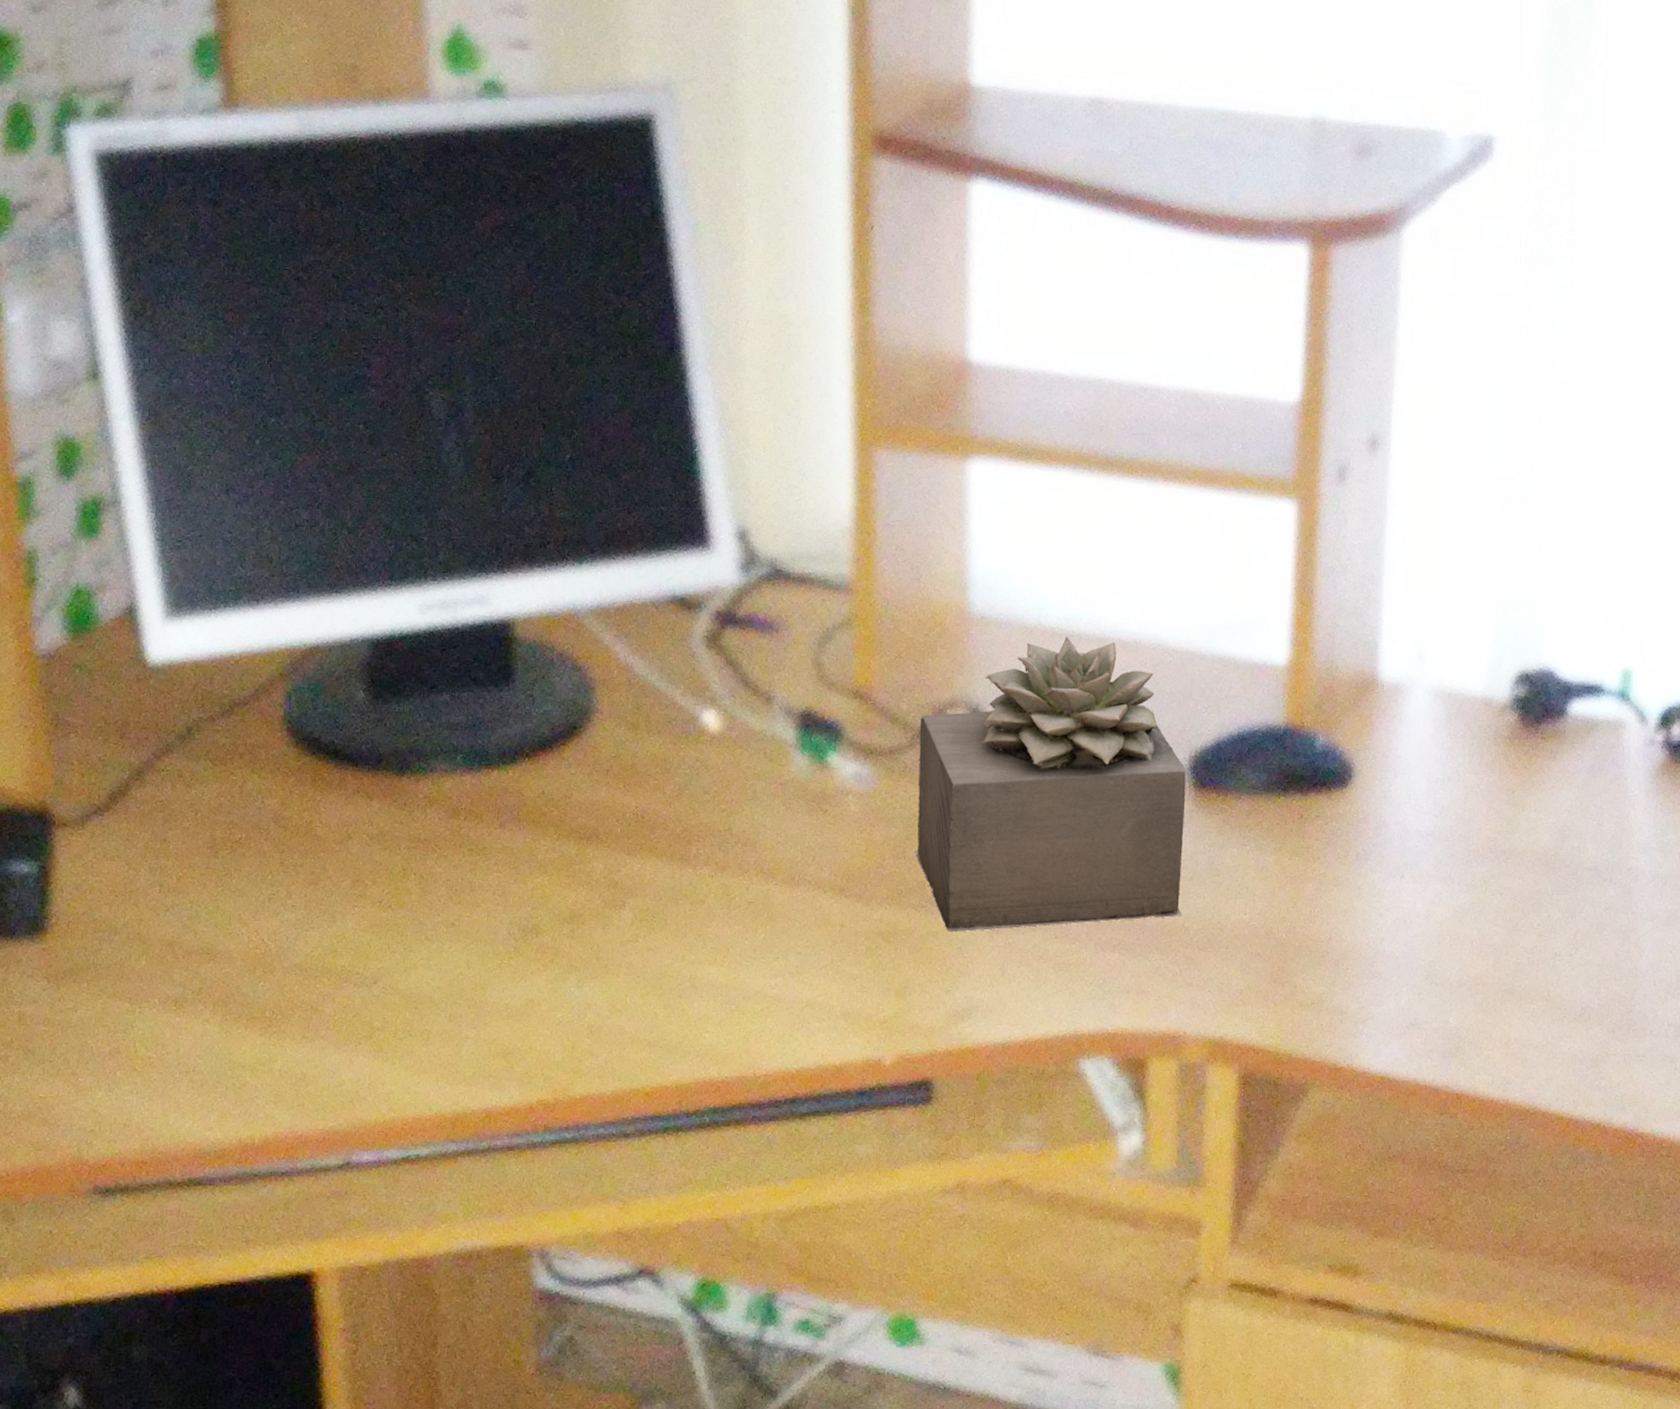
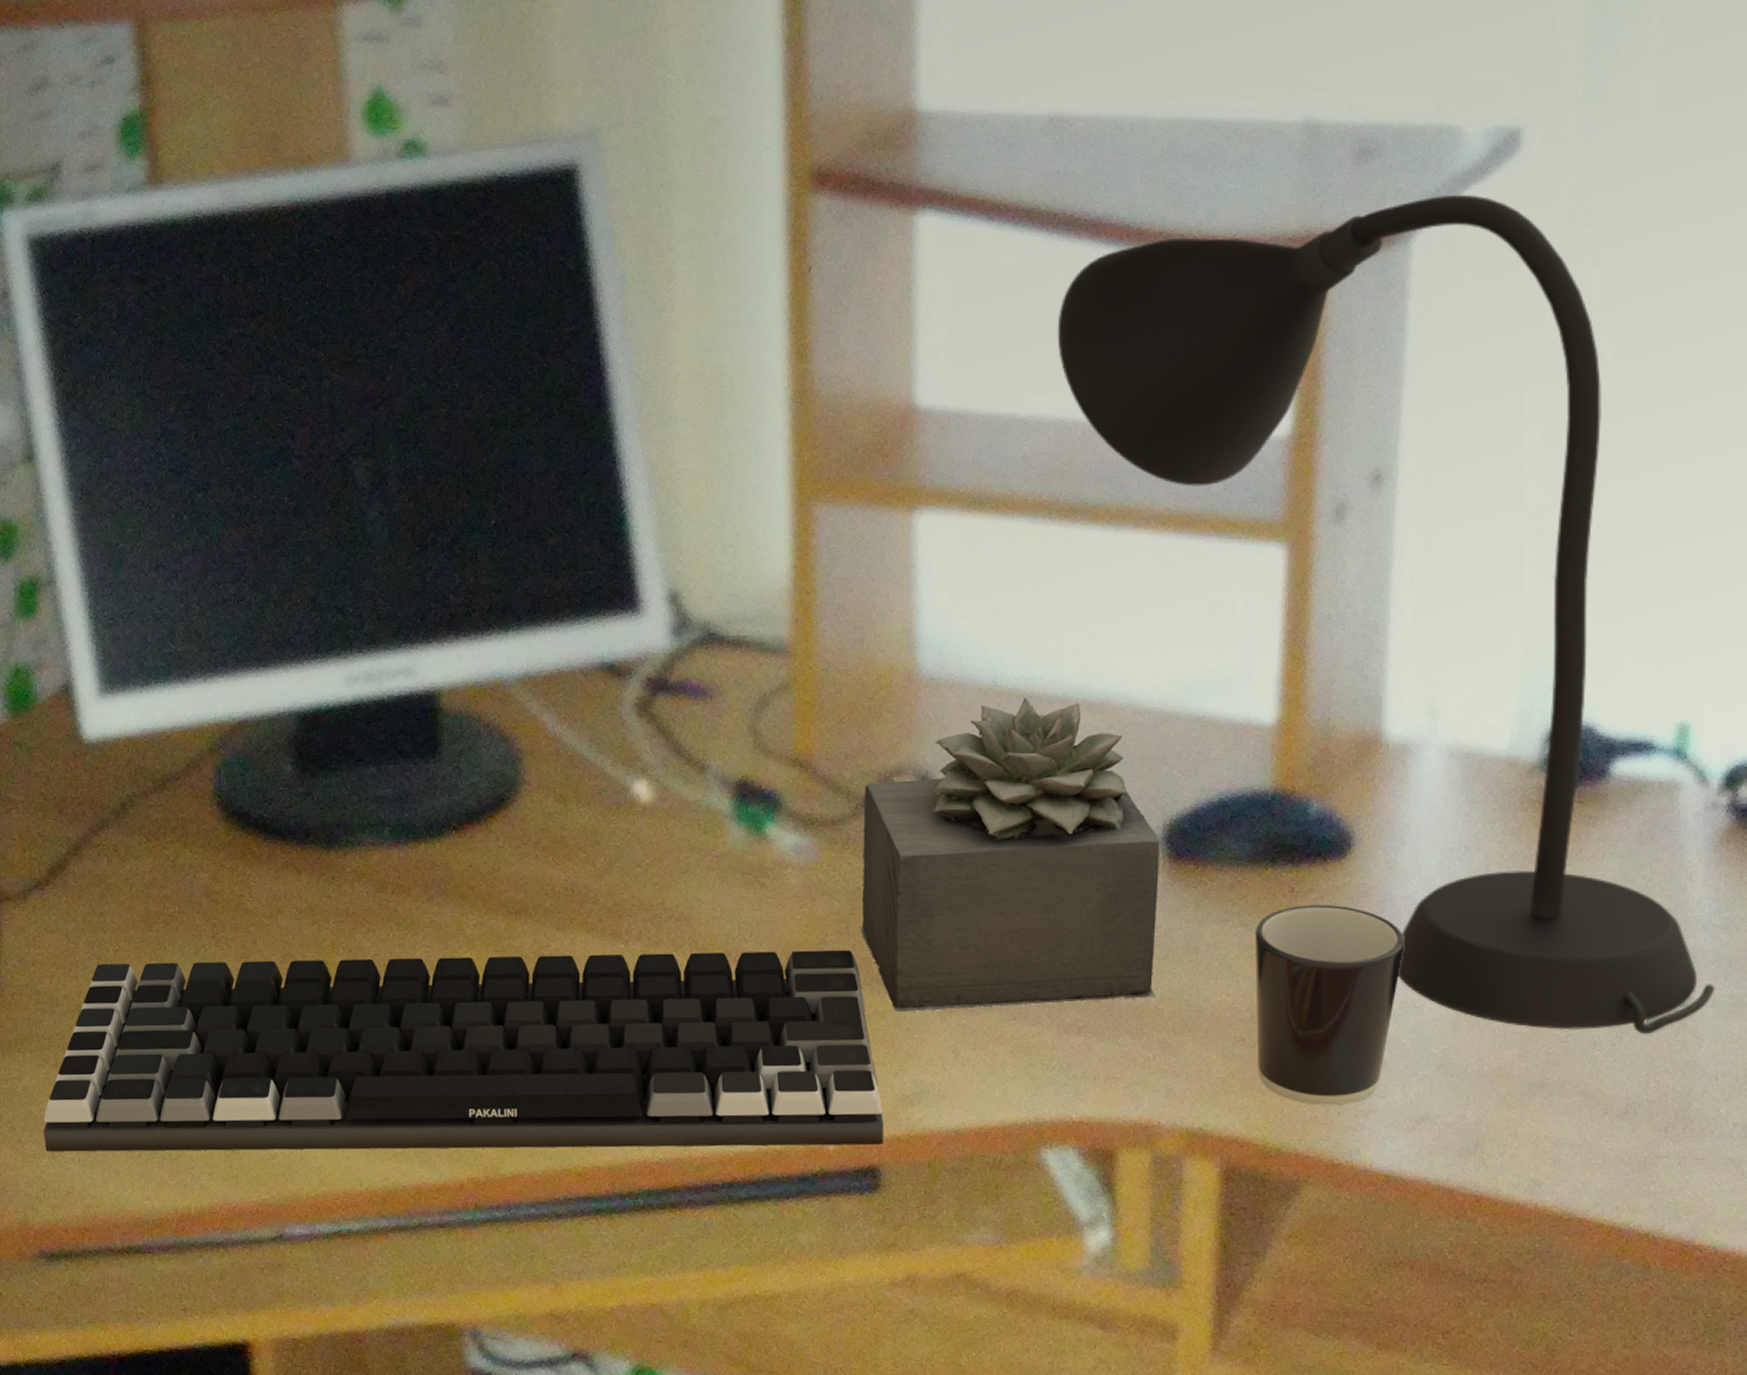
computer keyboard: none [99,873,936,1085] -> present [43,949,883,1152]
desk lamp: none [1096,191,1653,946] -> present [1057,194,1716,1035]
mug: none [1269,830,1397,1014] -> present [1255,905,1405,1106]

